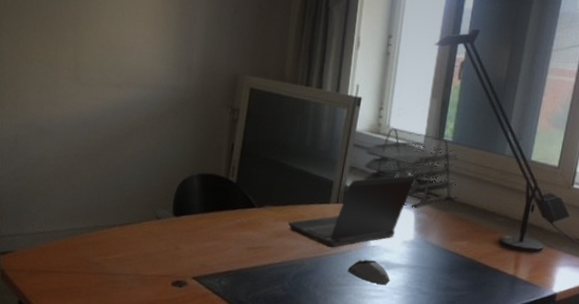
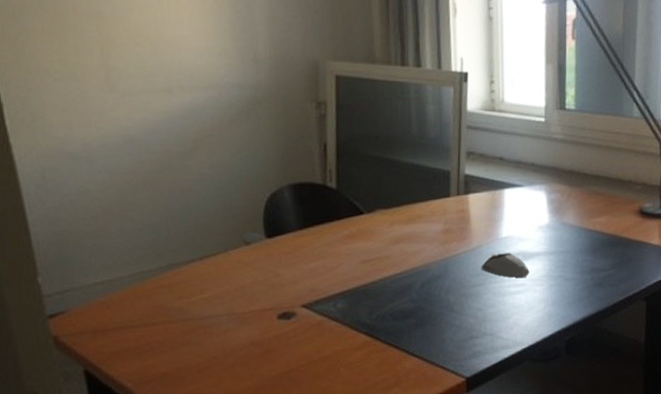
laptop computer: present [288,176,415,248] -> none [406,153,541,246]
file organizer: present [363,128,460,208] -> none [482,102,590,188]

